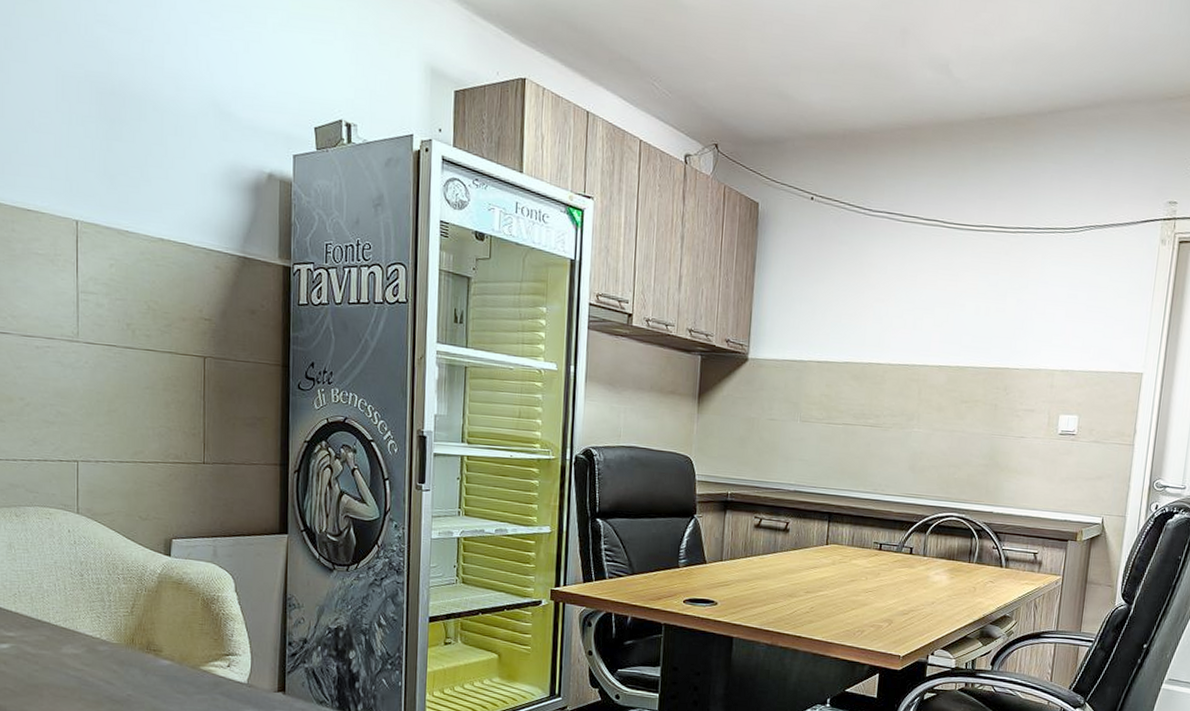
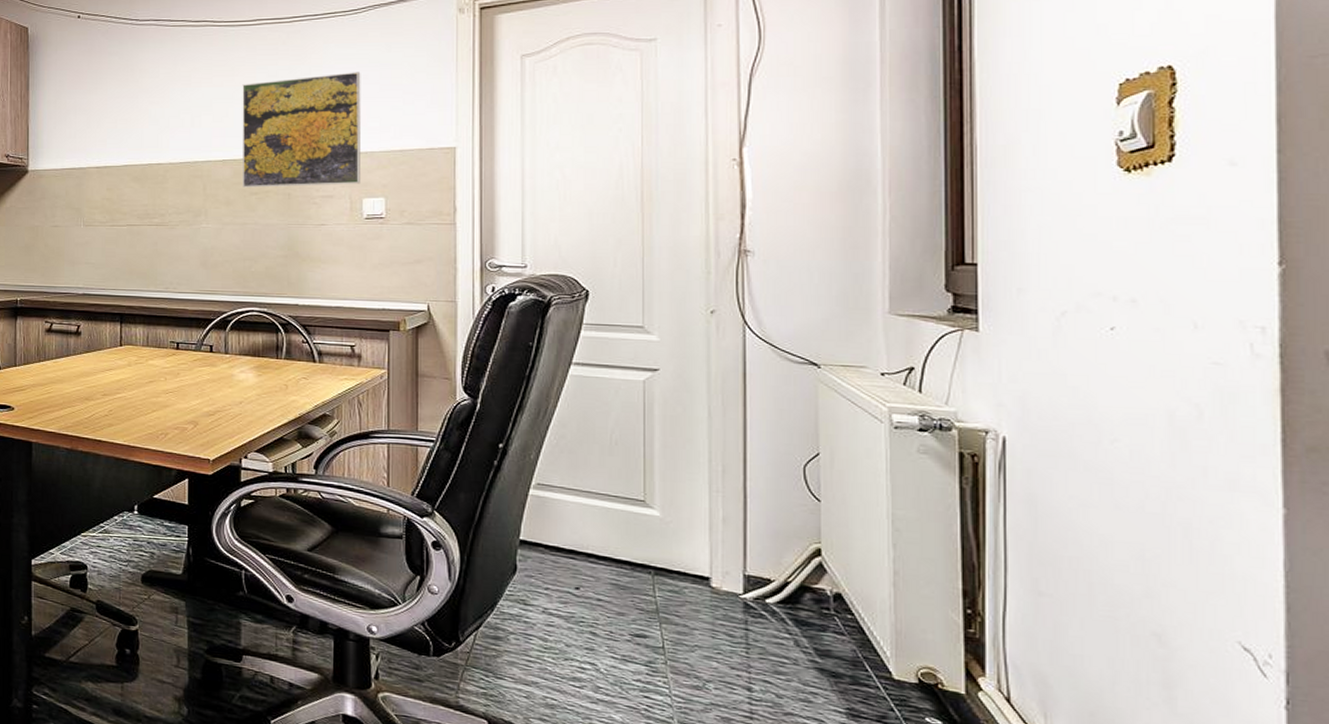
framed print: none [955,290,1072,401] -> present [242,72,361,188]

